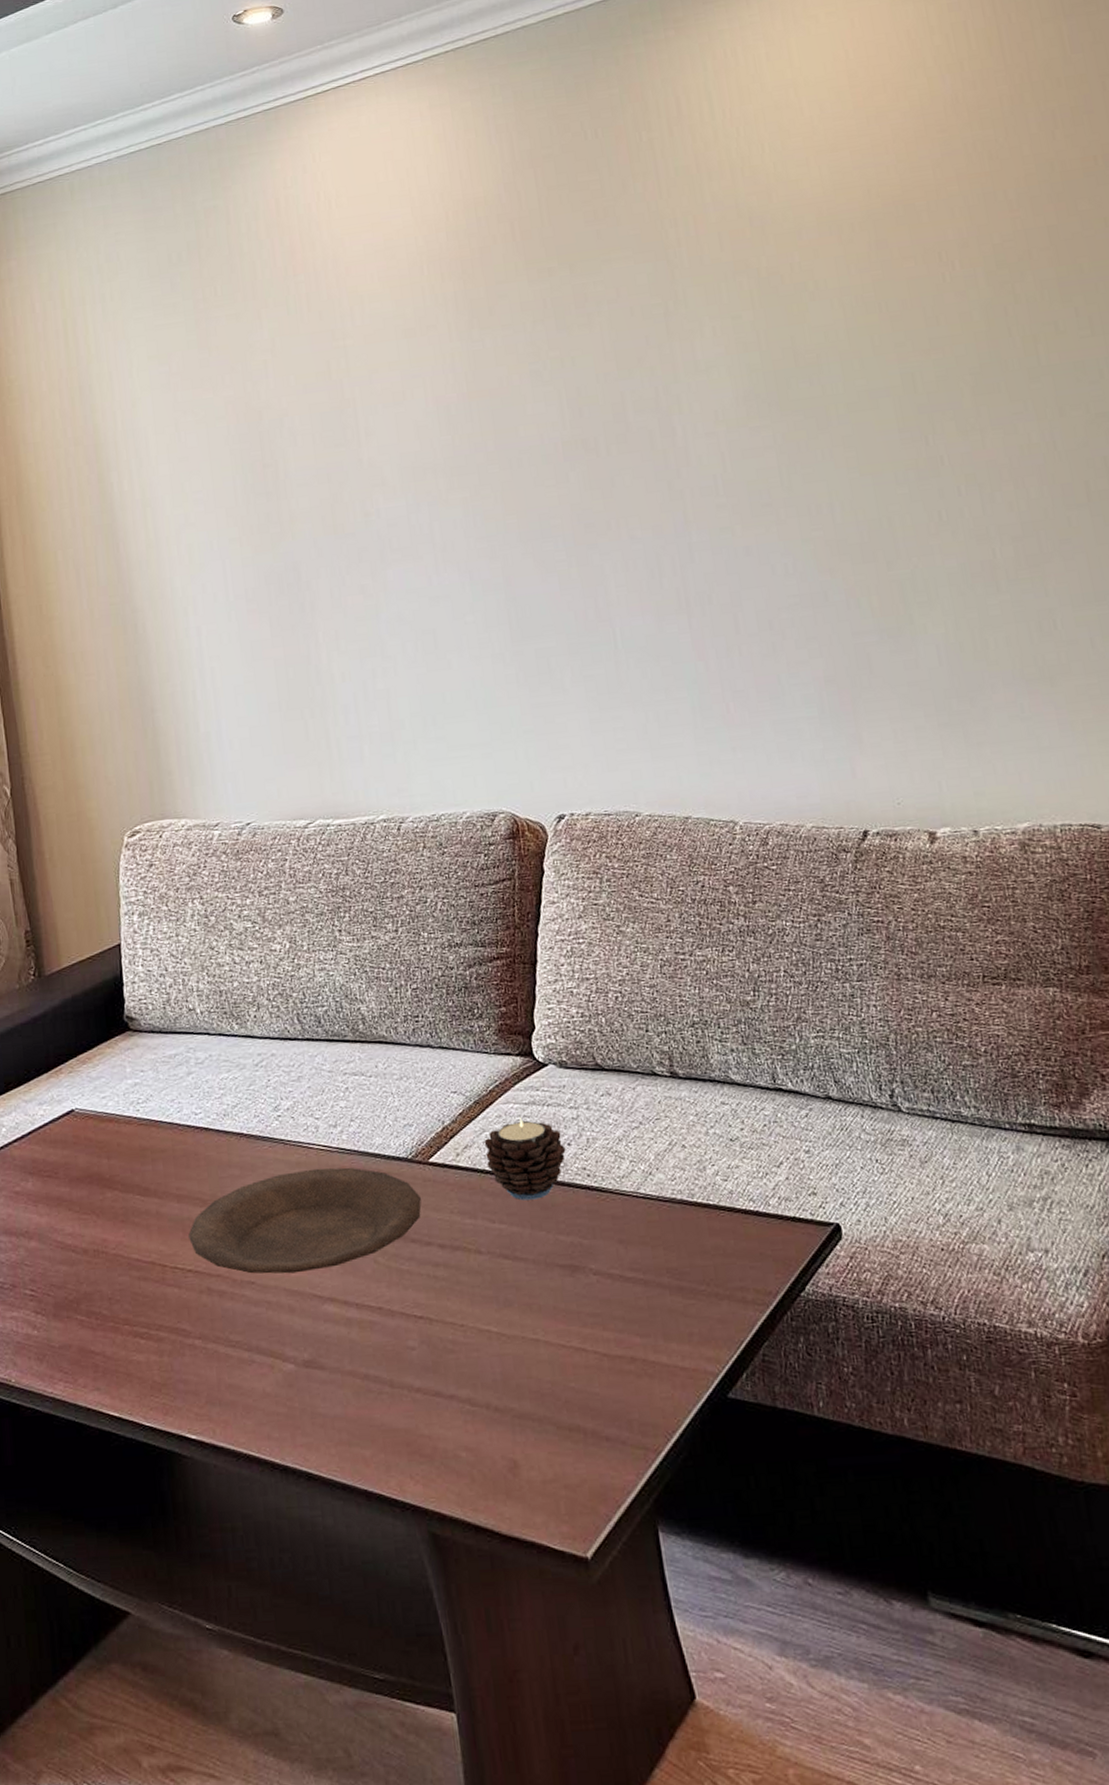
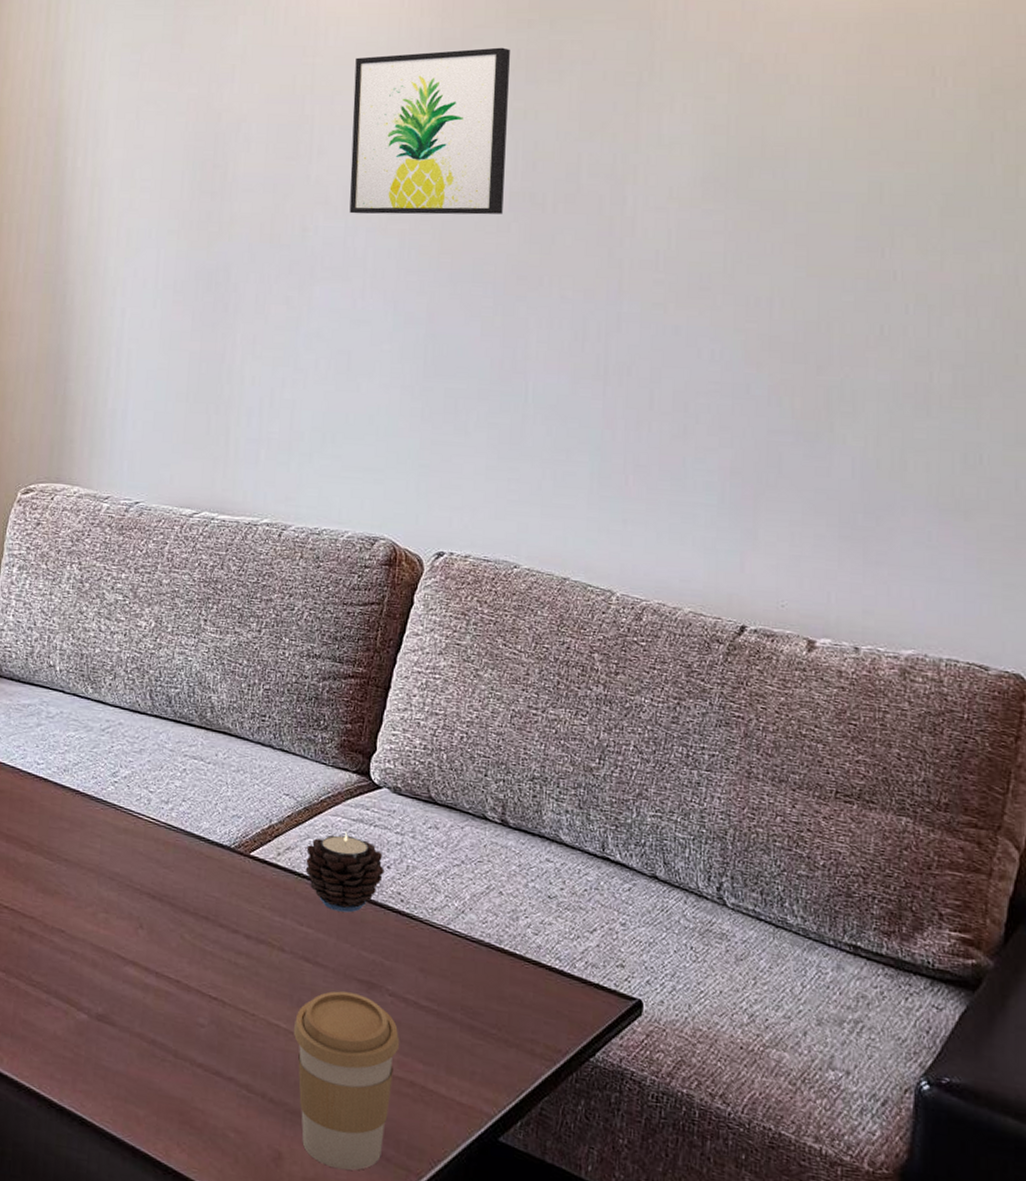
plate: present [188,1167,422,1274] -> none [10,836,236,934]
wall art: none [386,299,559,491] -> present [349,47,510,215]
coffee cup: none [505,1280,616,1464] -> present [293,991,400,1171]

